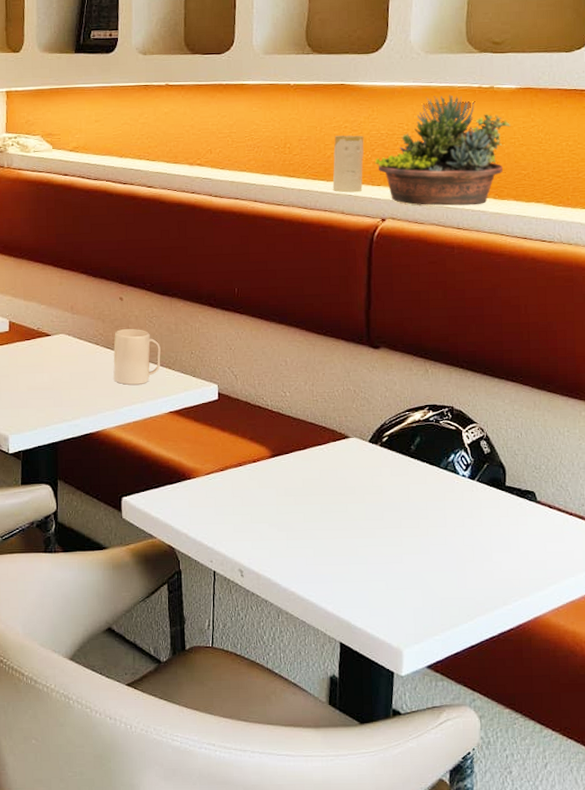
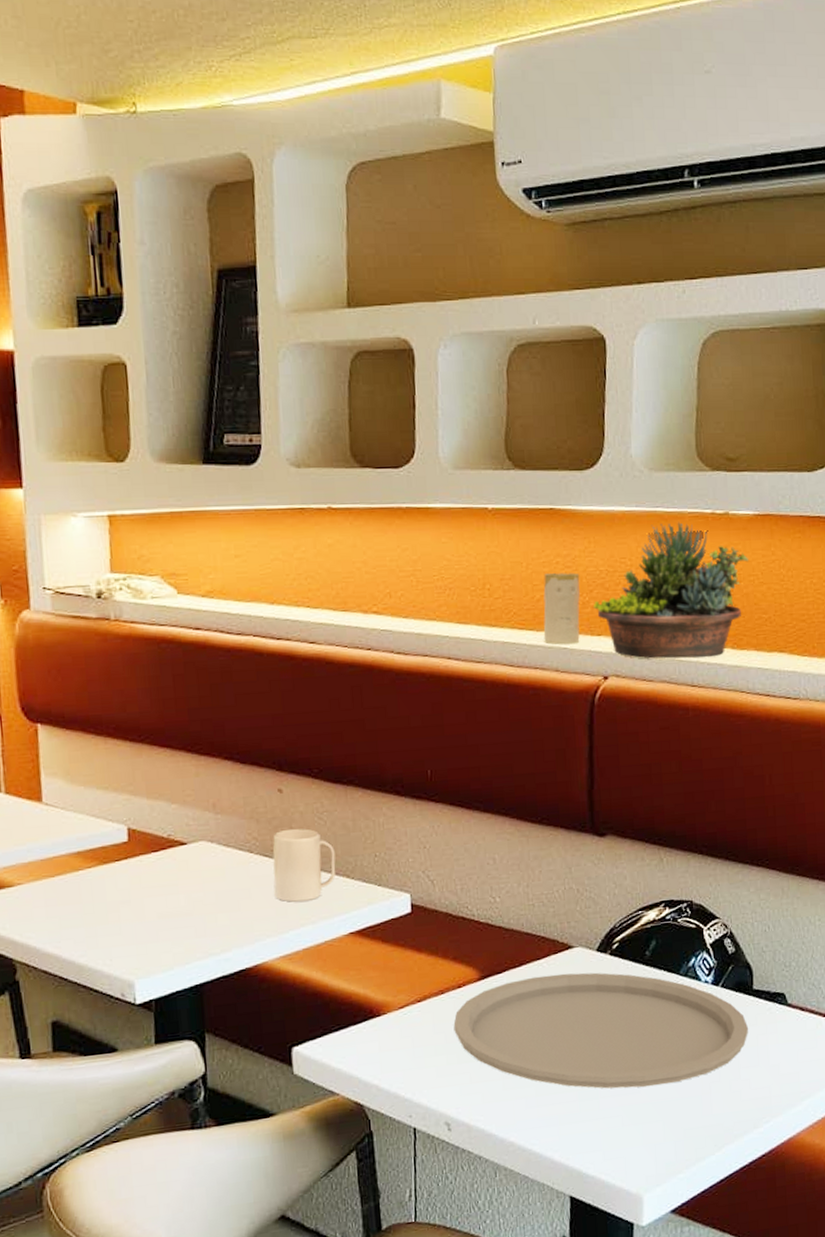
tray: none [248,458,500,559] -> present [453,972,748,1089]

